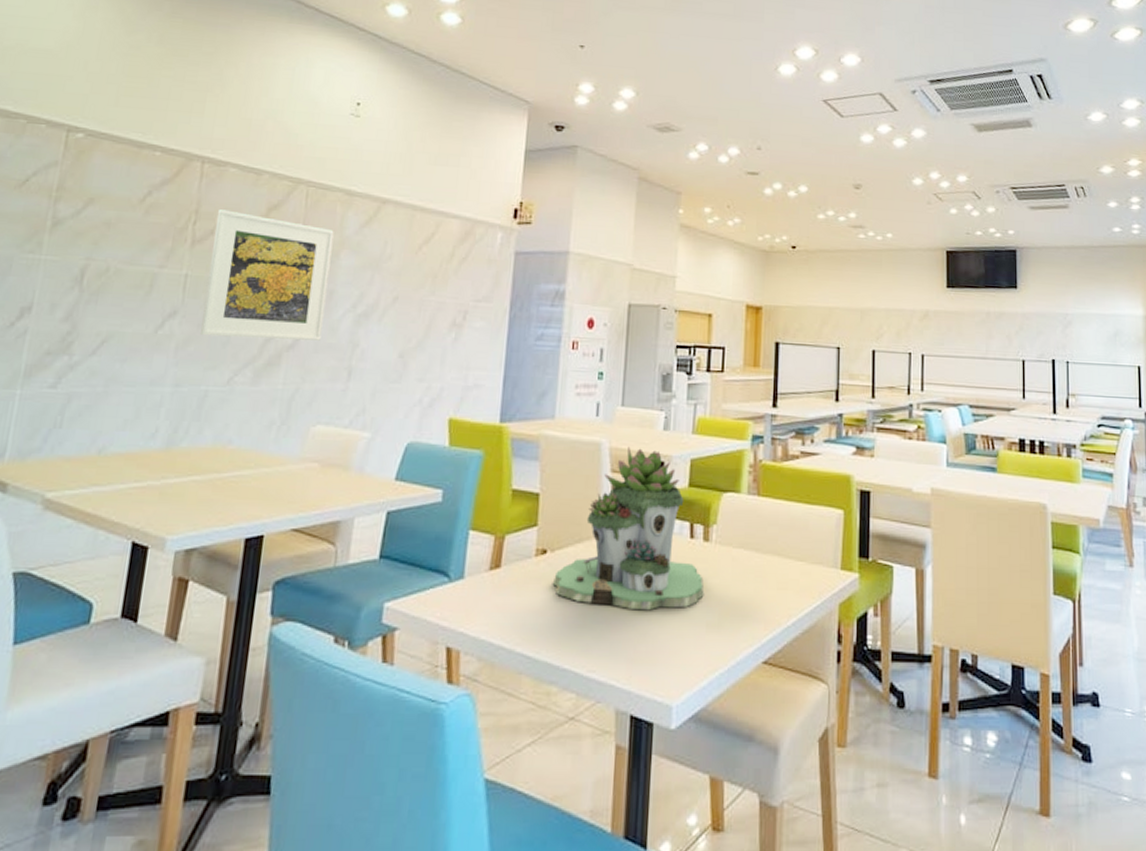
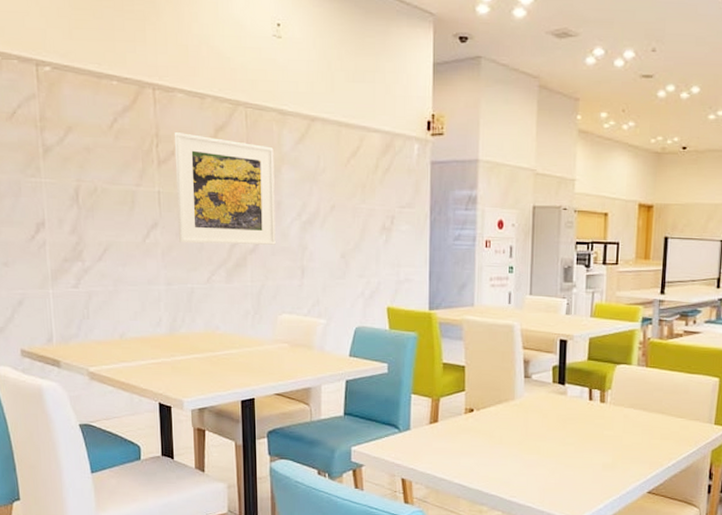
succulent planter: present [553,446,705,611] -> none [480,328,601,454]

